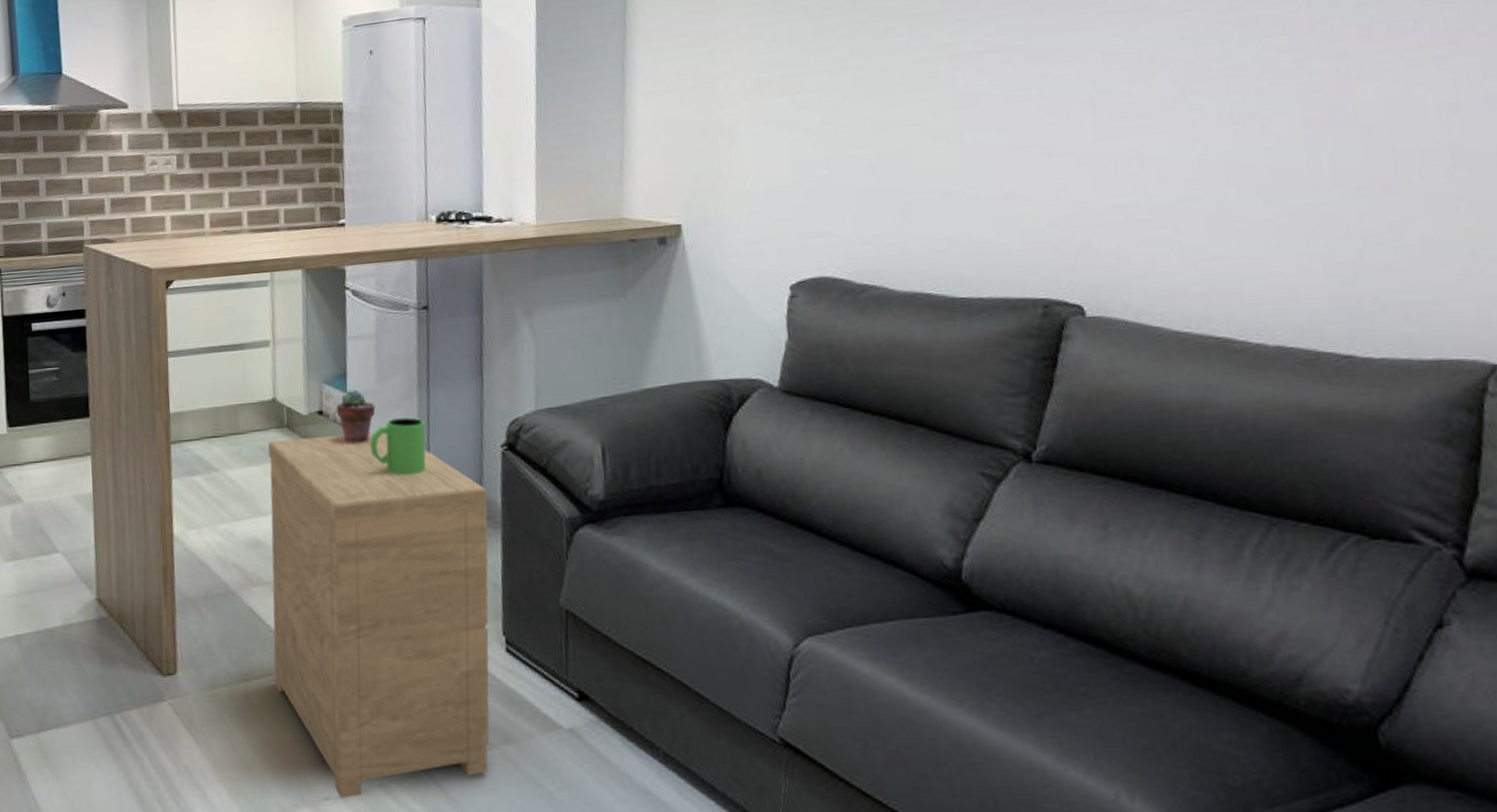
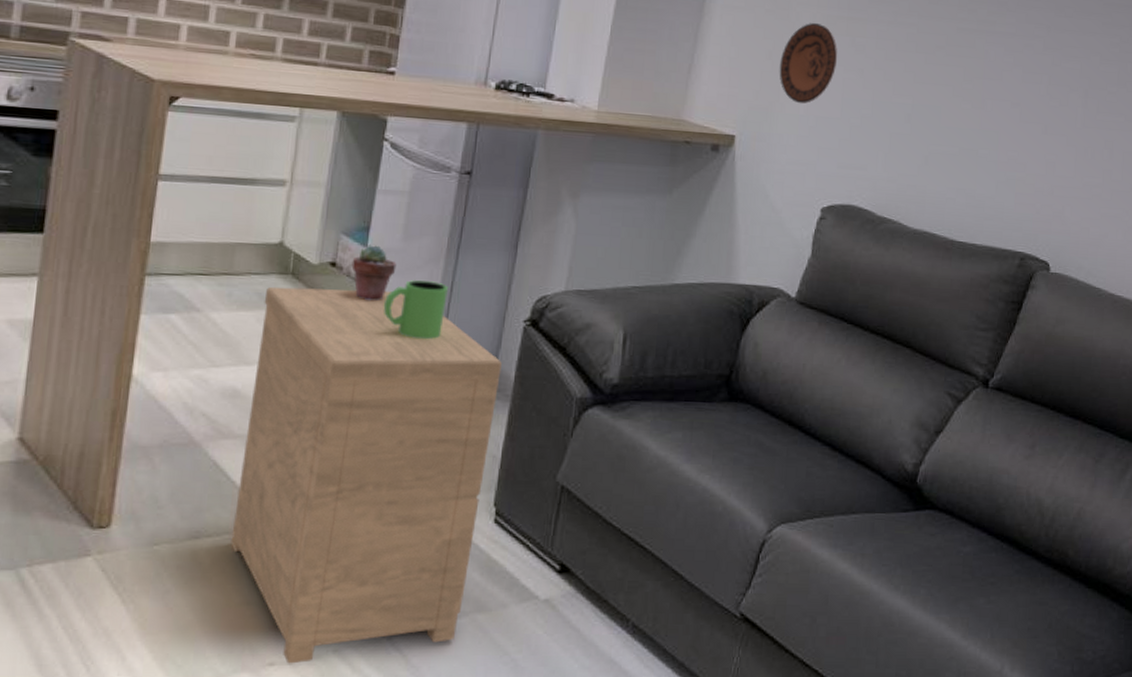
decorative plate: none [715,89,779,179] -> present [779,23,838,104]

